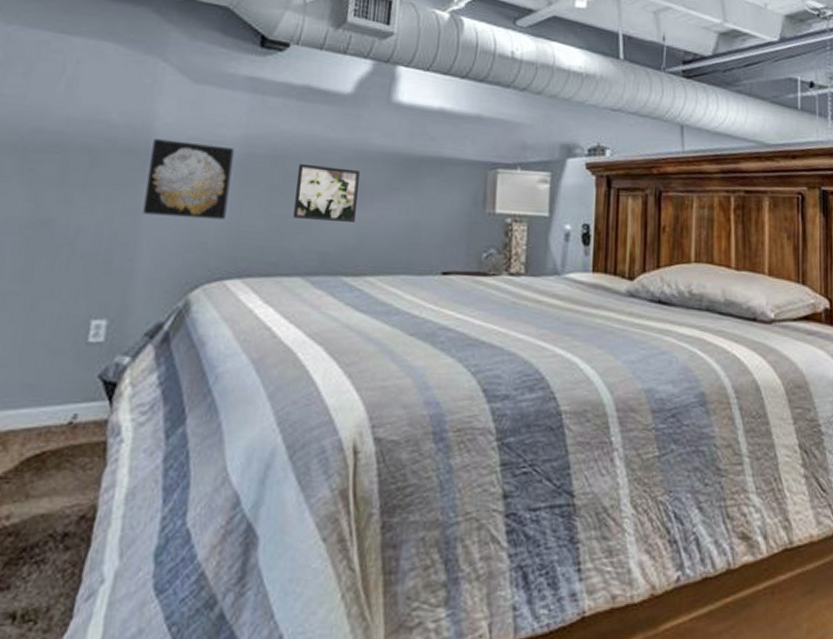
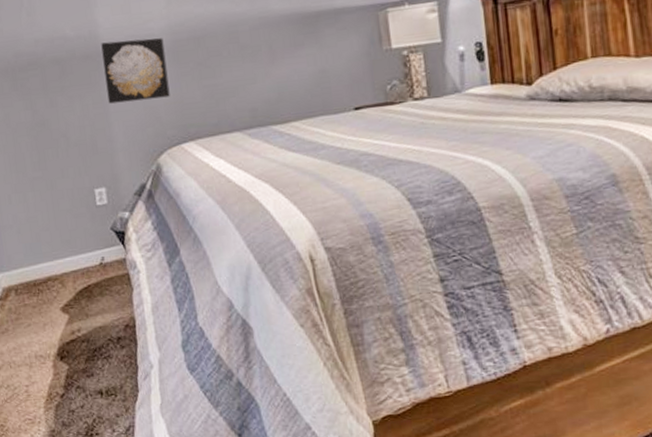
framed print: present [293,163,360,222] -> none [217,35,272,85]

